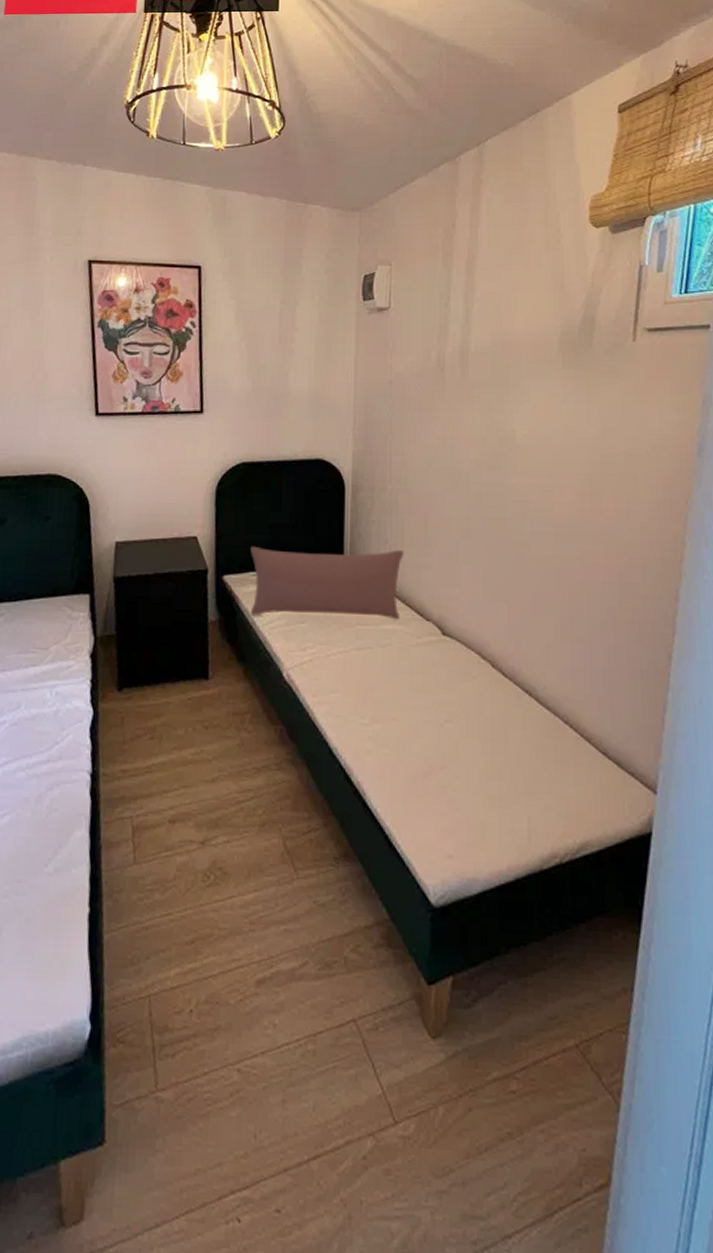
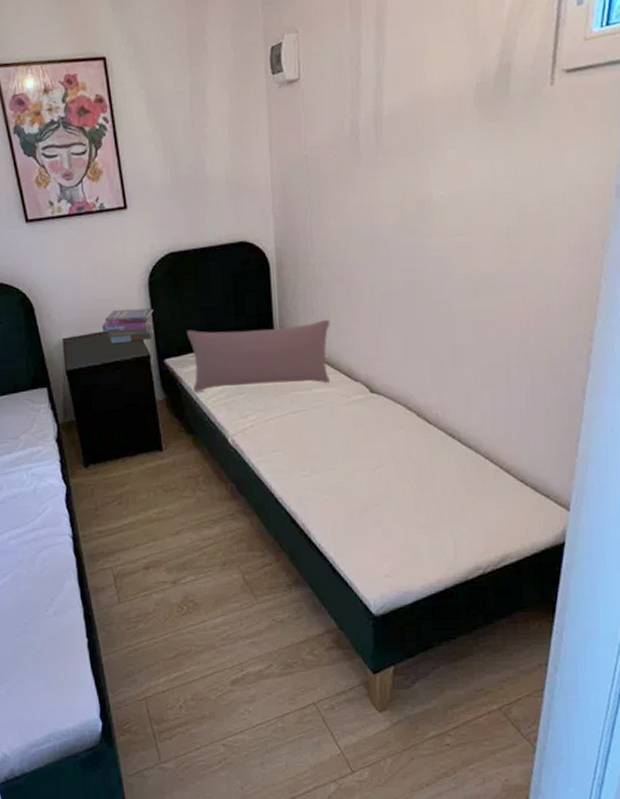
books: none [160,516,217,553] -> present [102,308,153,343]

